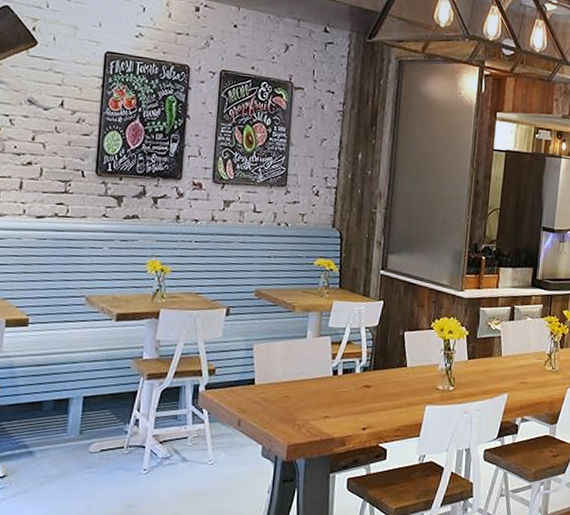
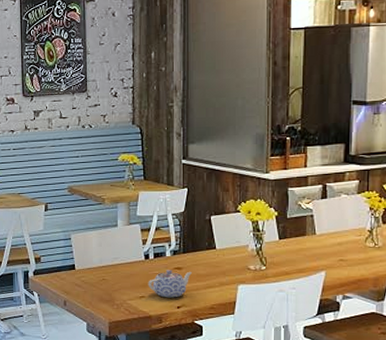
teapot: none [333,388,381,419] -> present [148,270,192,298]

